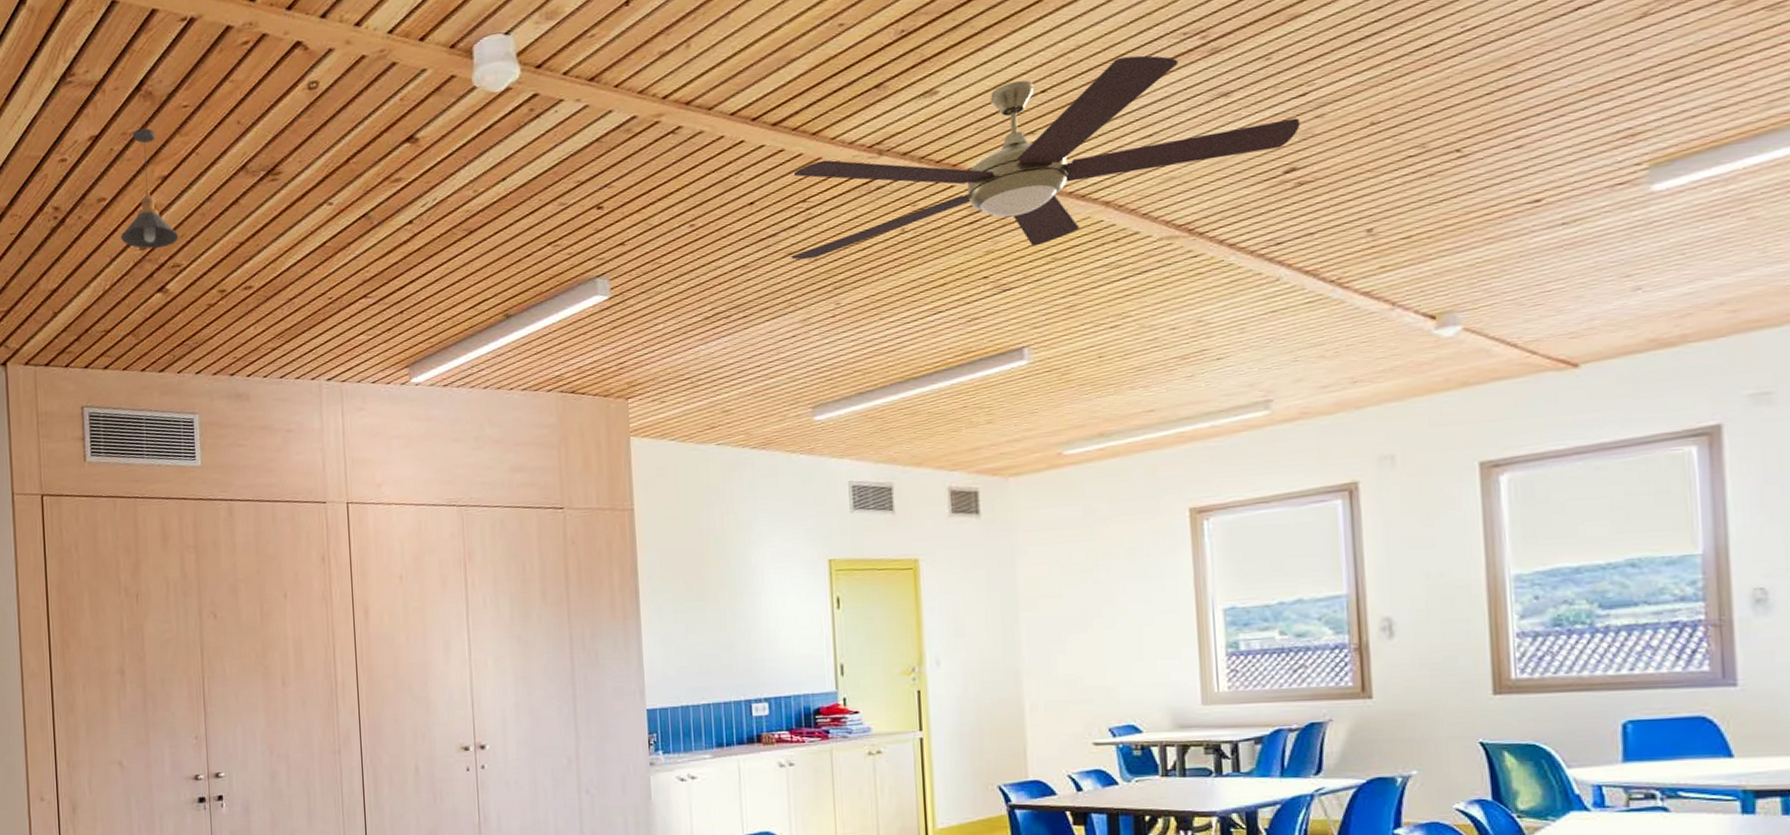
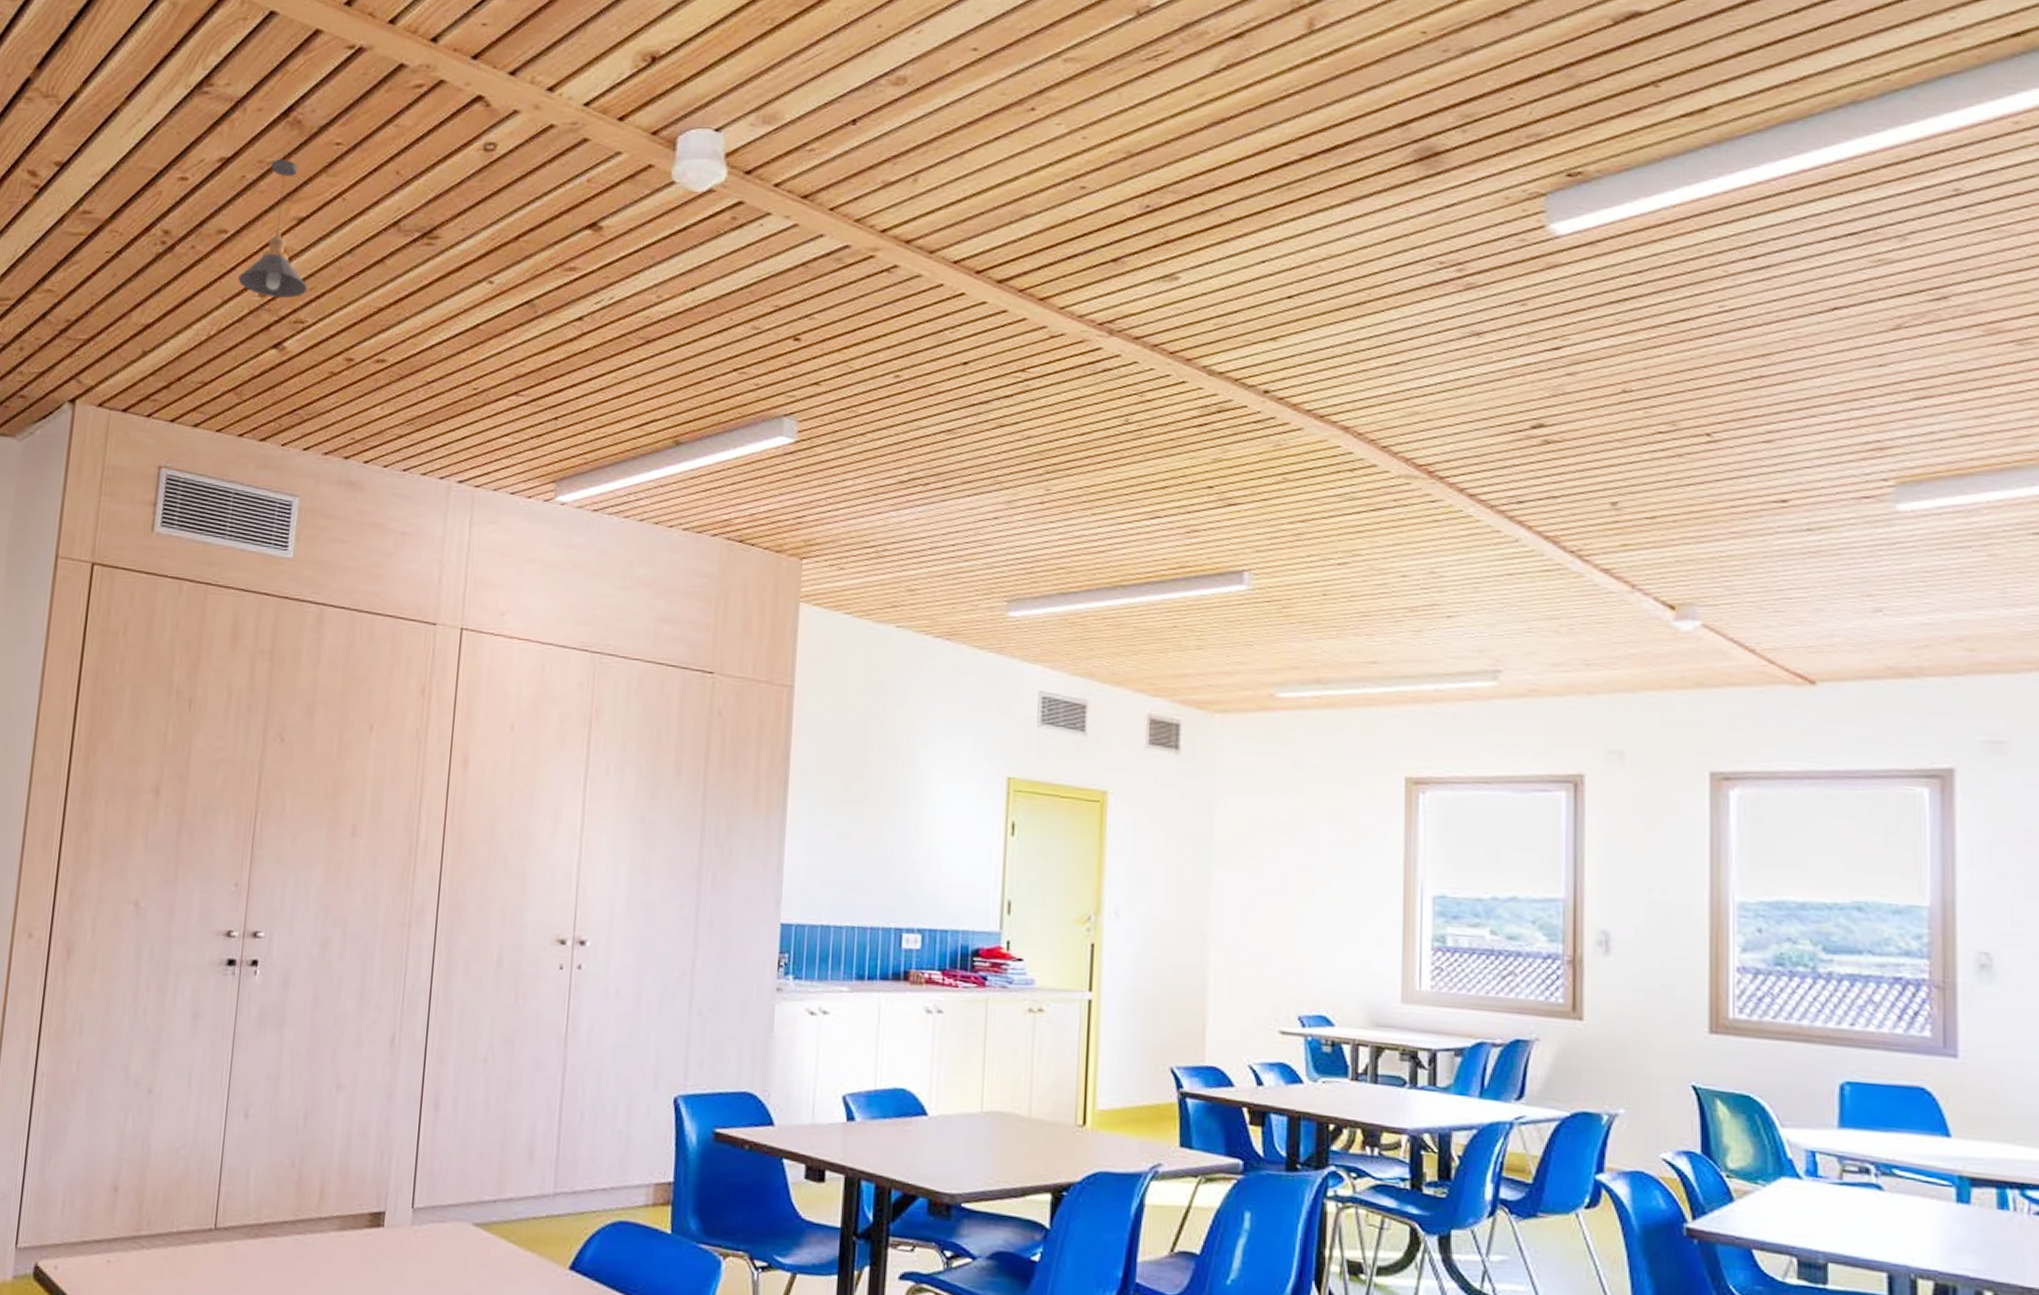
electric fan: present [791,55,1301,260] -> none [1002,275,1552,462]

